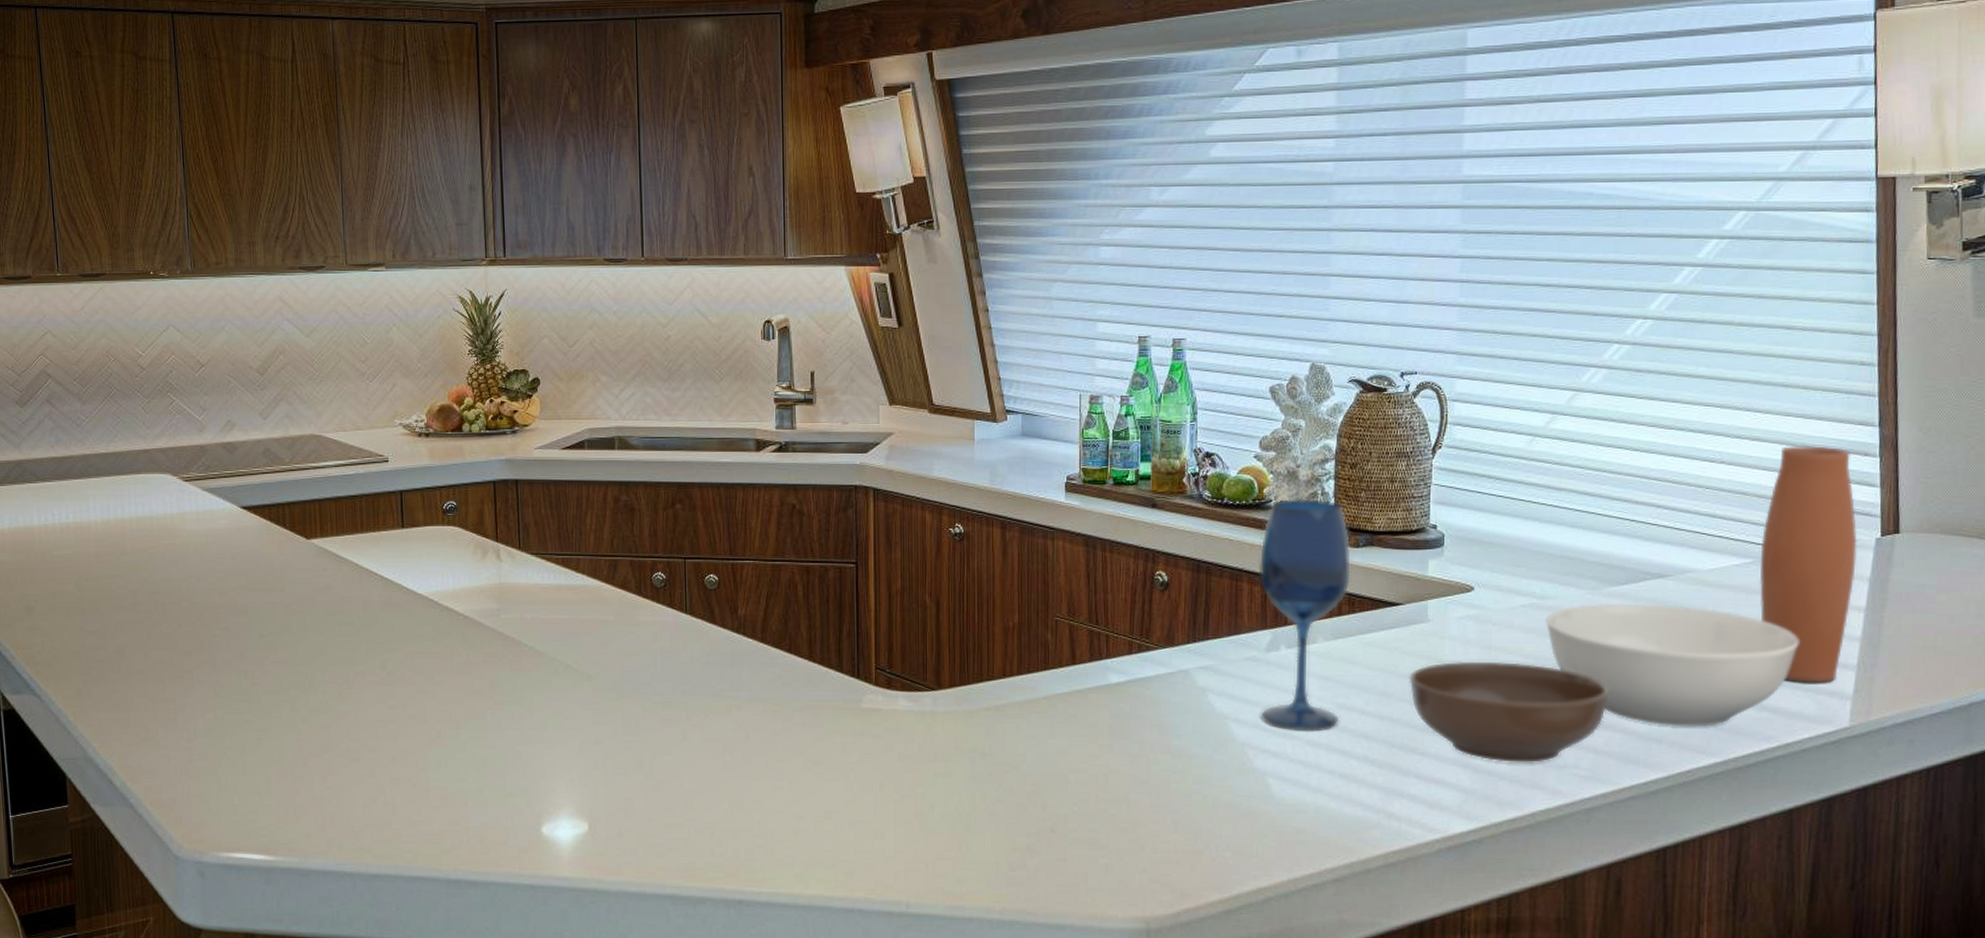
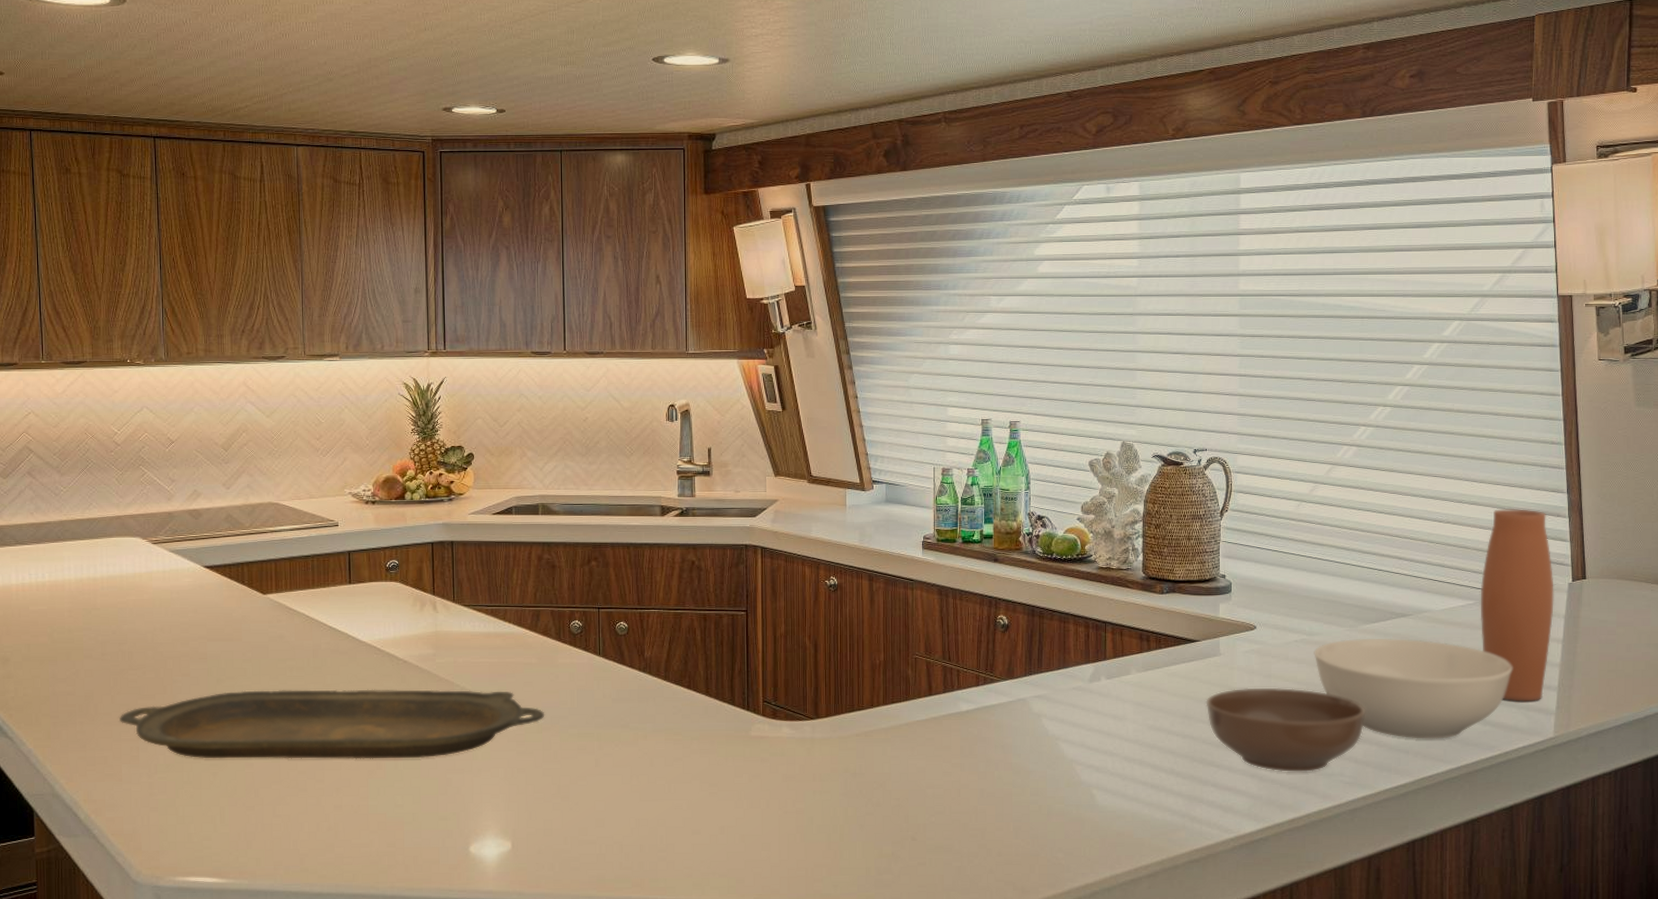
serving tray: none [154,647,625,727] -> present [120,689,545,759]
wineglass: present [1258,498,1352,730] -> none [1082,553,1158,748]

